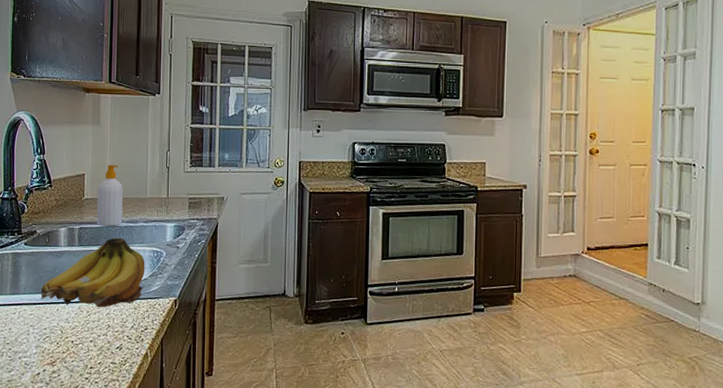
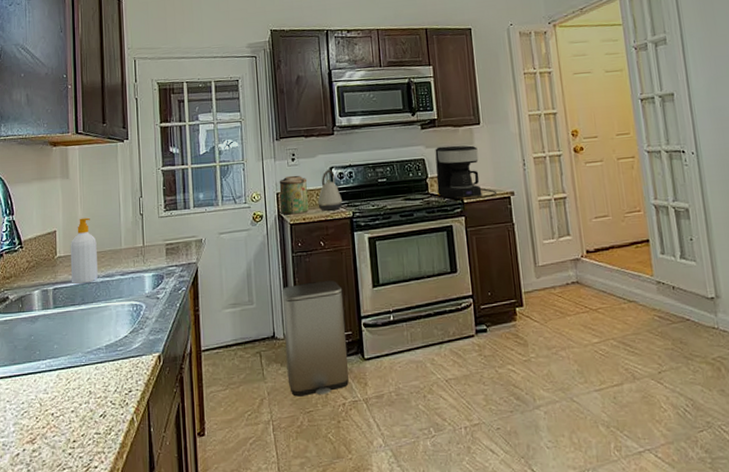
fruit: present [40,237,145,308] -> none [16,294,126,374]
pedal bin: none [293,248,353,352] -> present [281,281,350,397]
canister: none [301,146,330,184] -> present [279,175,310,215]
kettle: none [338,145,362,184] -> present [317,170,343,211]
coffee maker: none [437,134,511,188] -> present [420,145,498,201]

